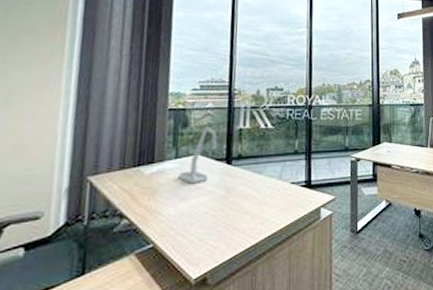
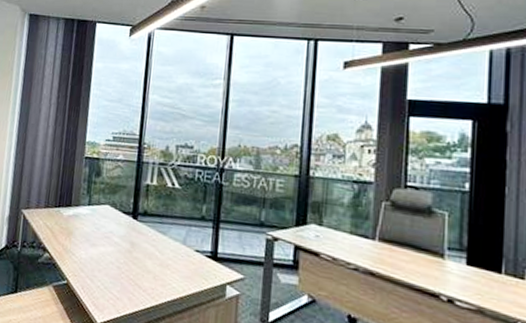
desk lamp: present [178,127,217,184] -> none [90,178,125,233]

